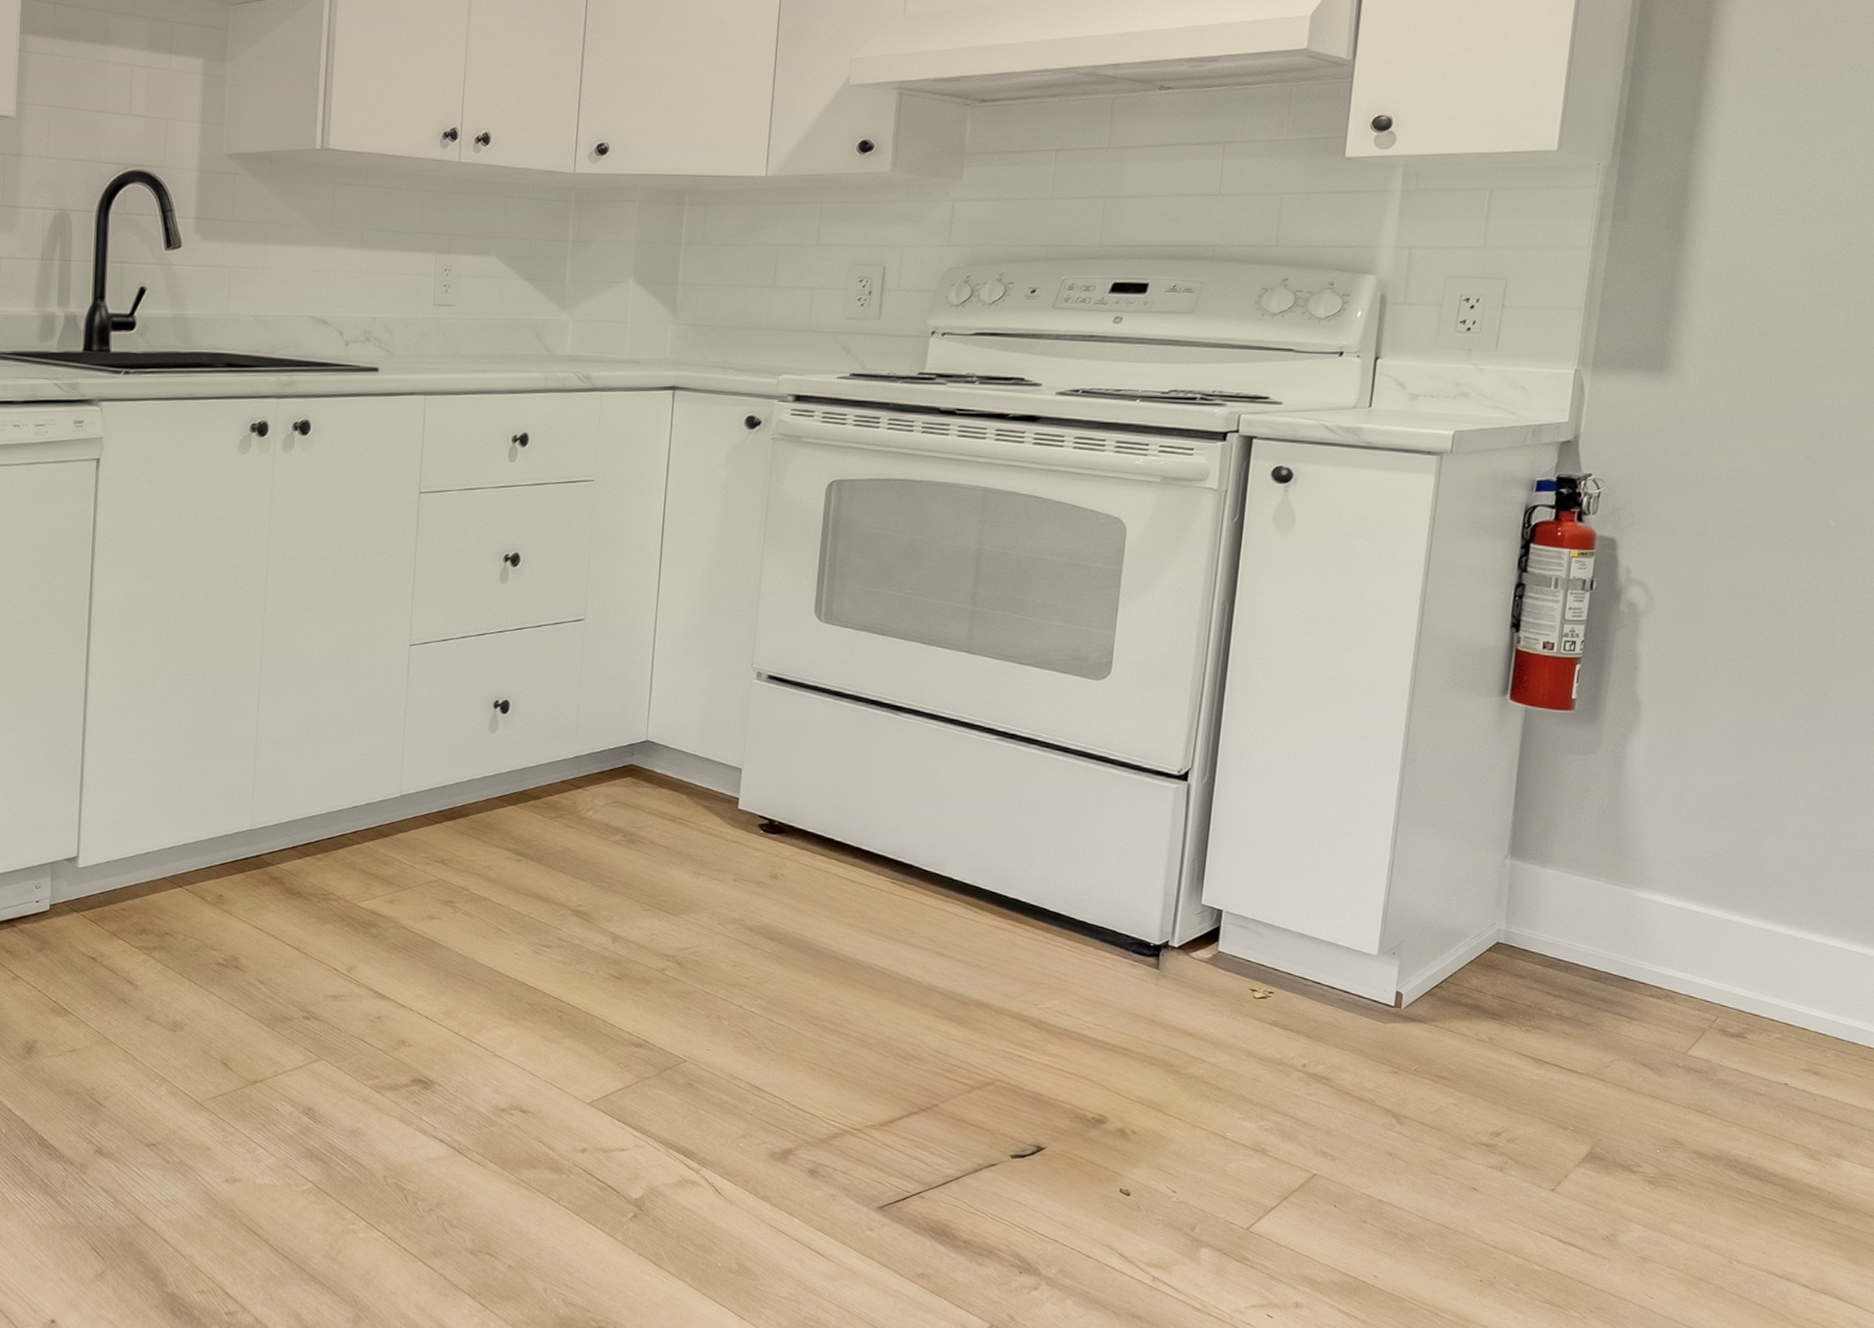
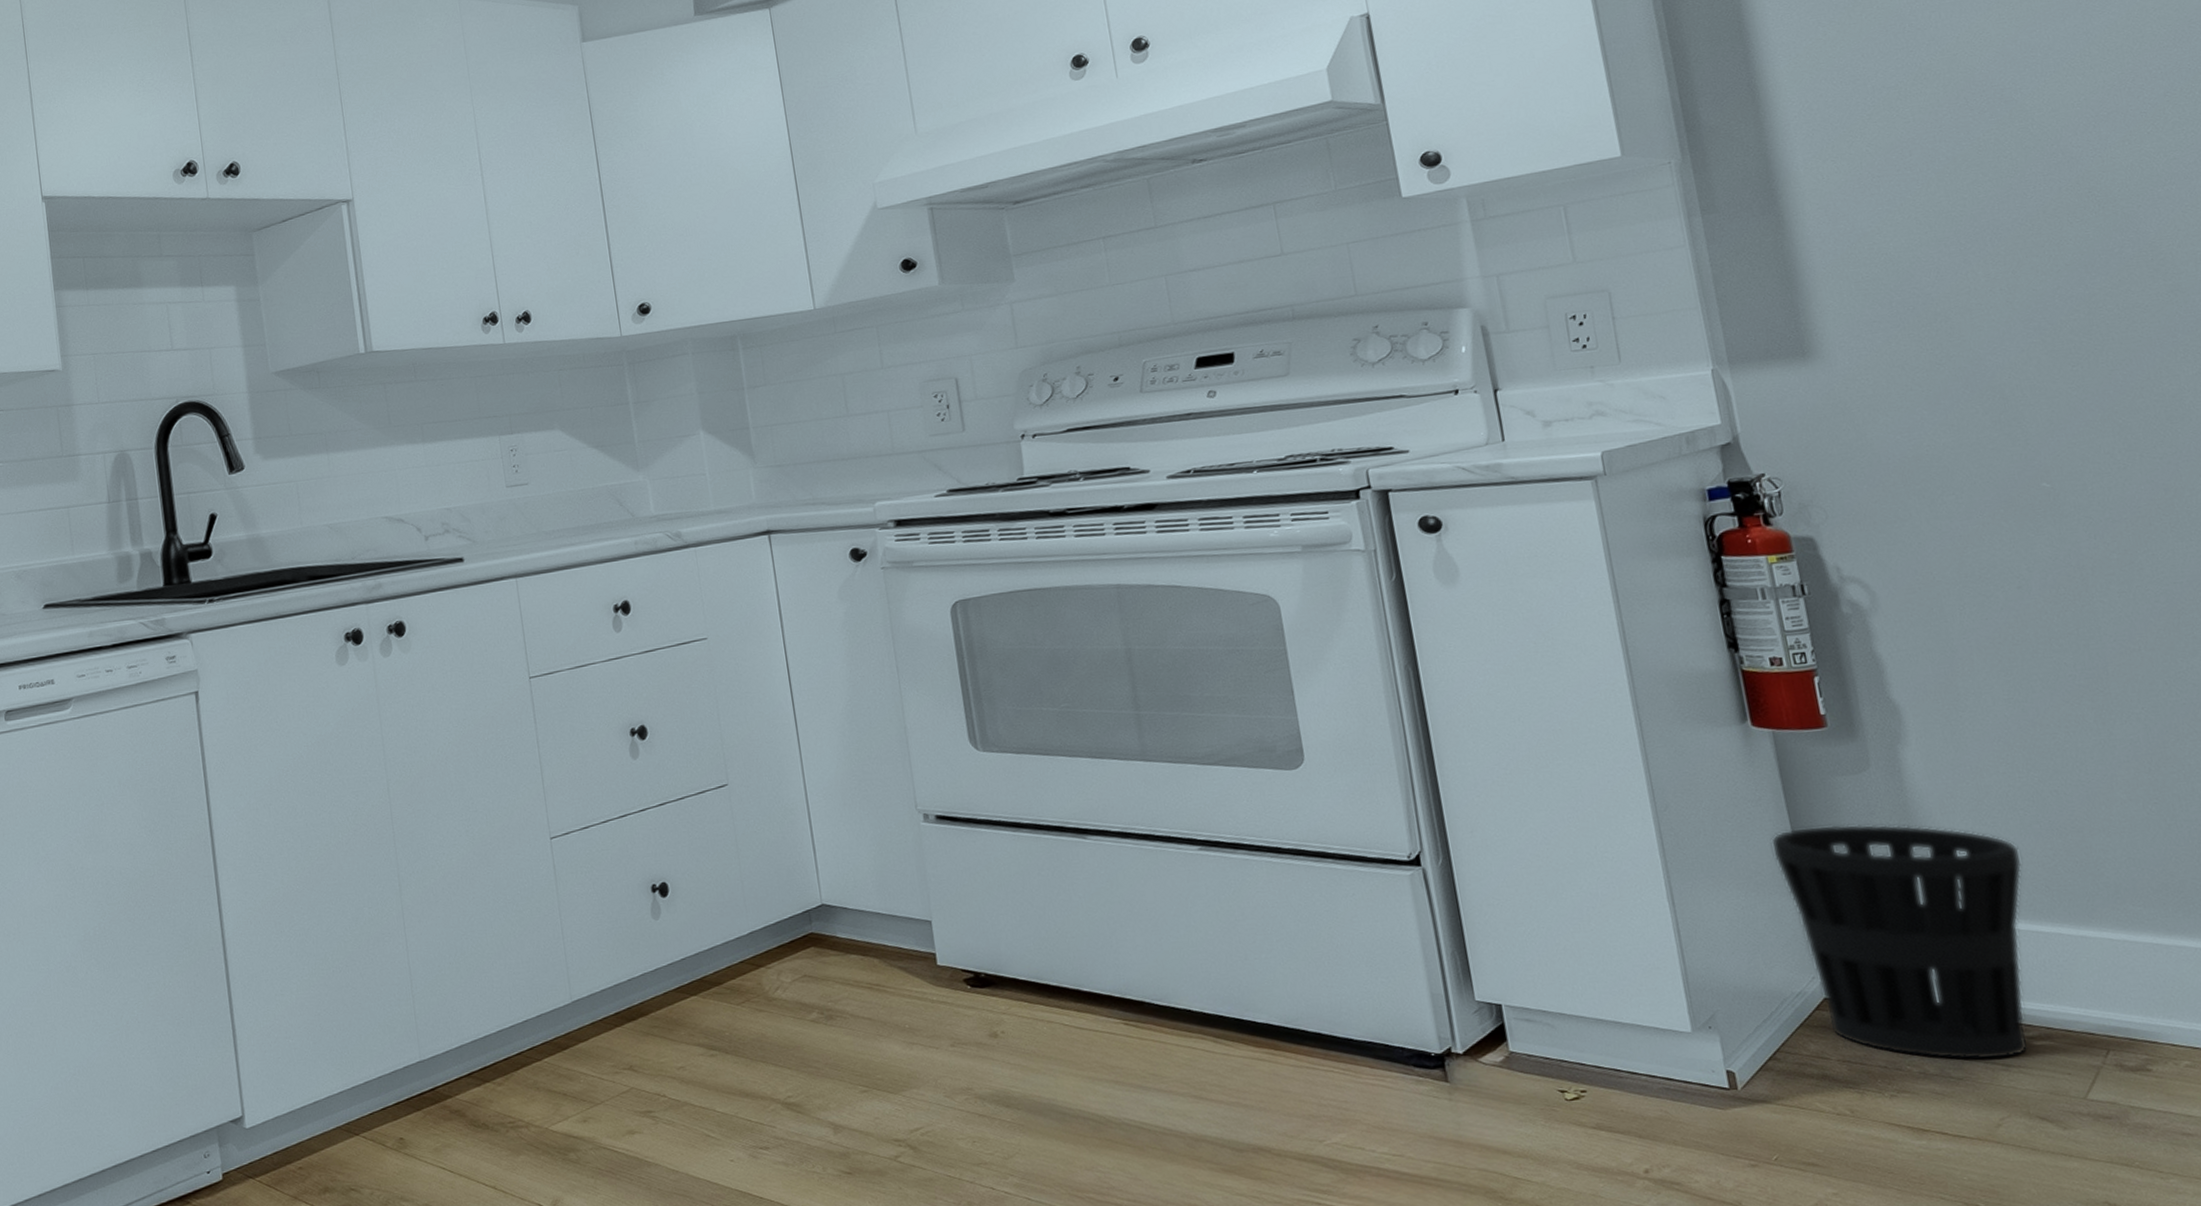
wastebasket: none [1492,794,1701,1013] -> present [1770,824,2029,1061]

